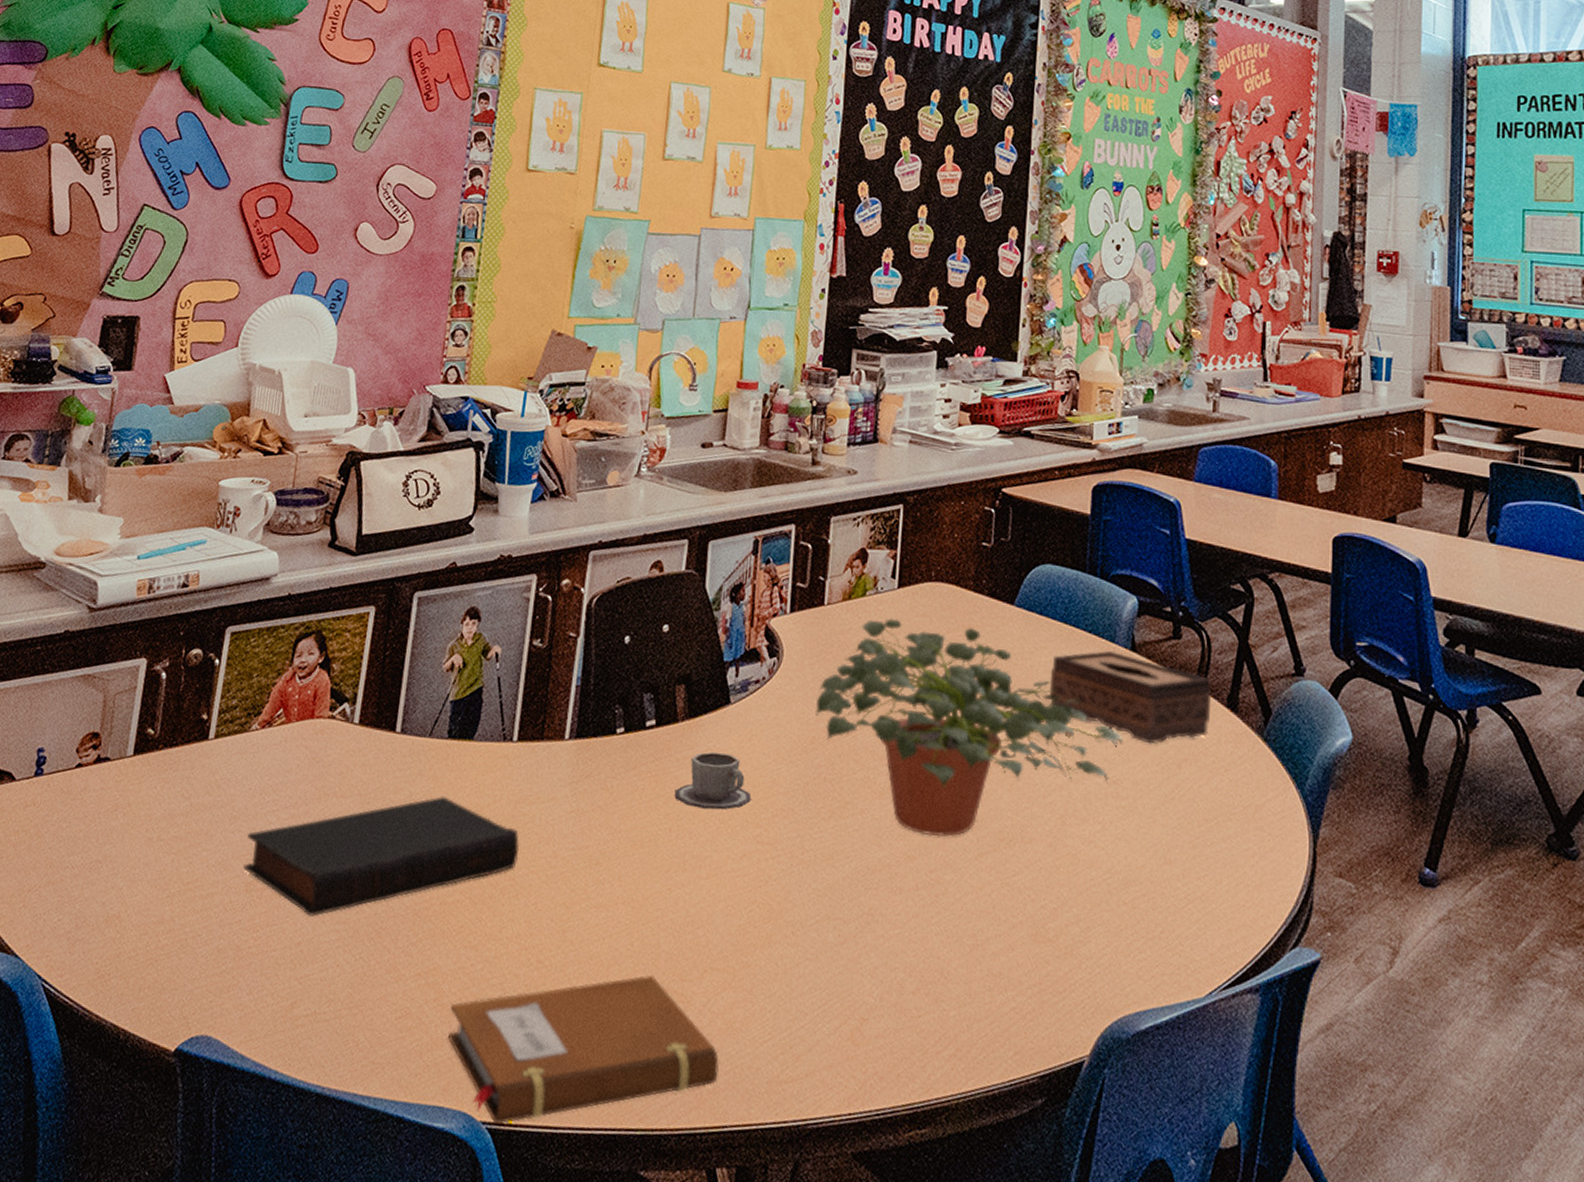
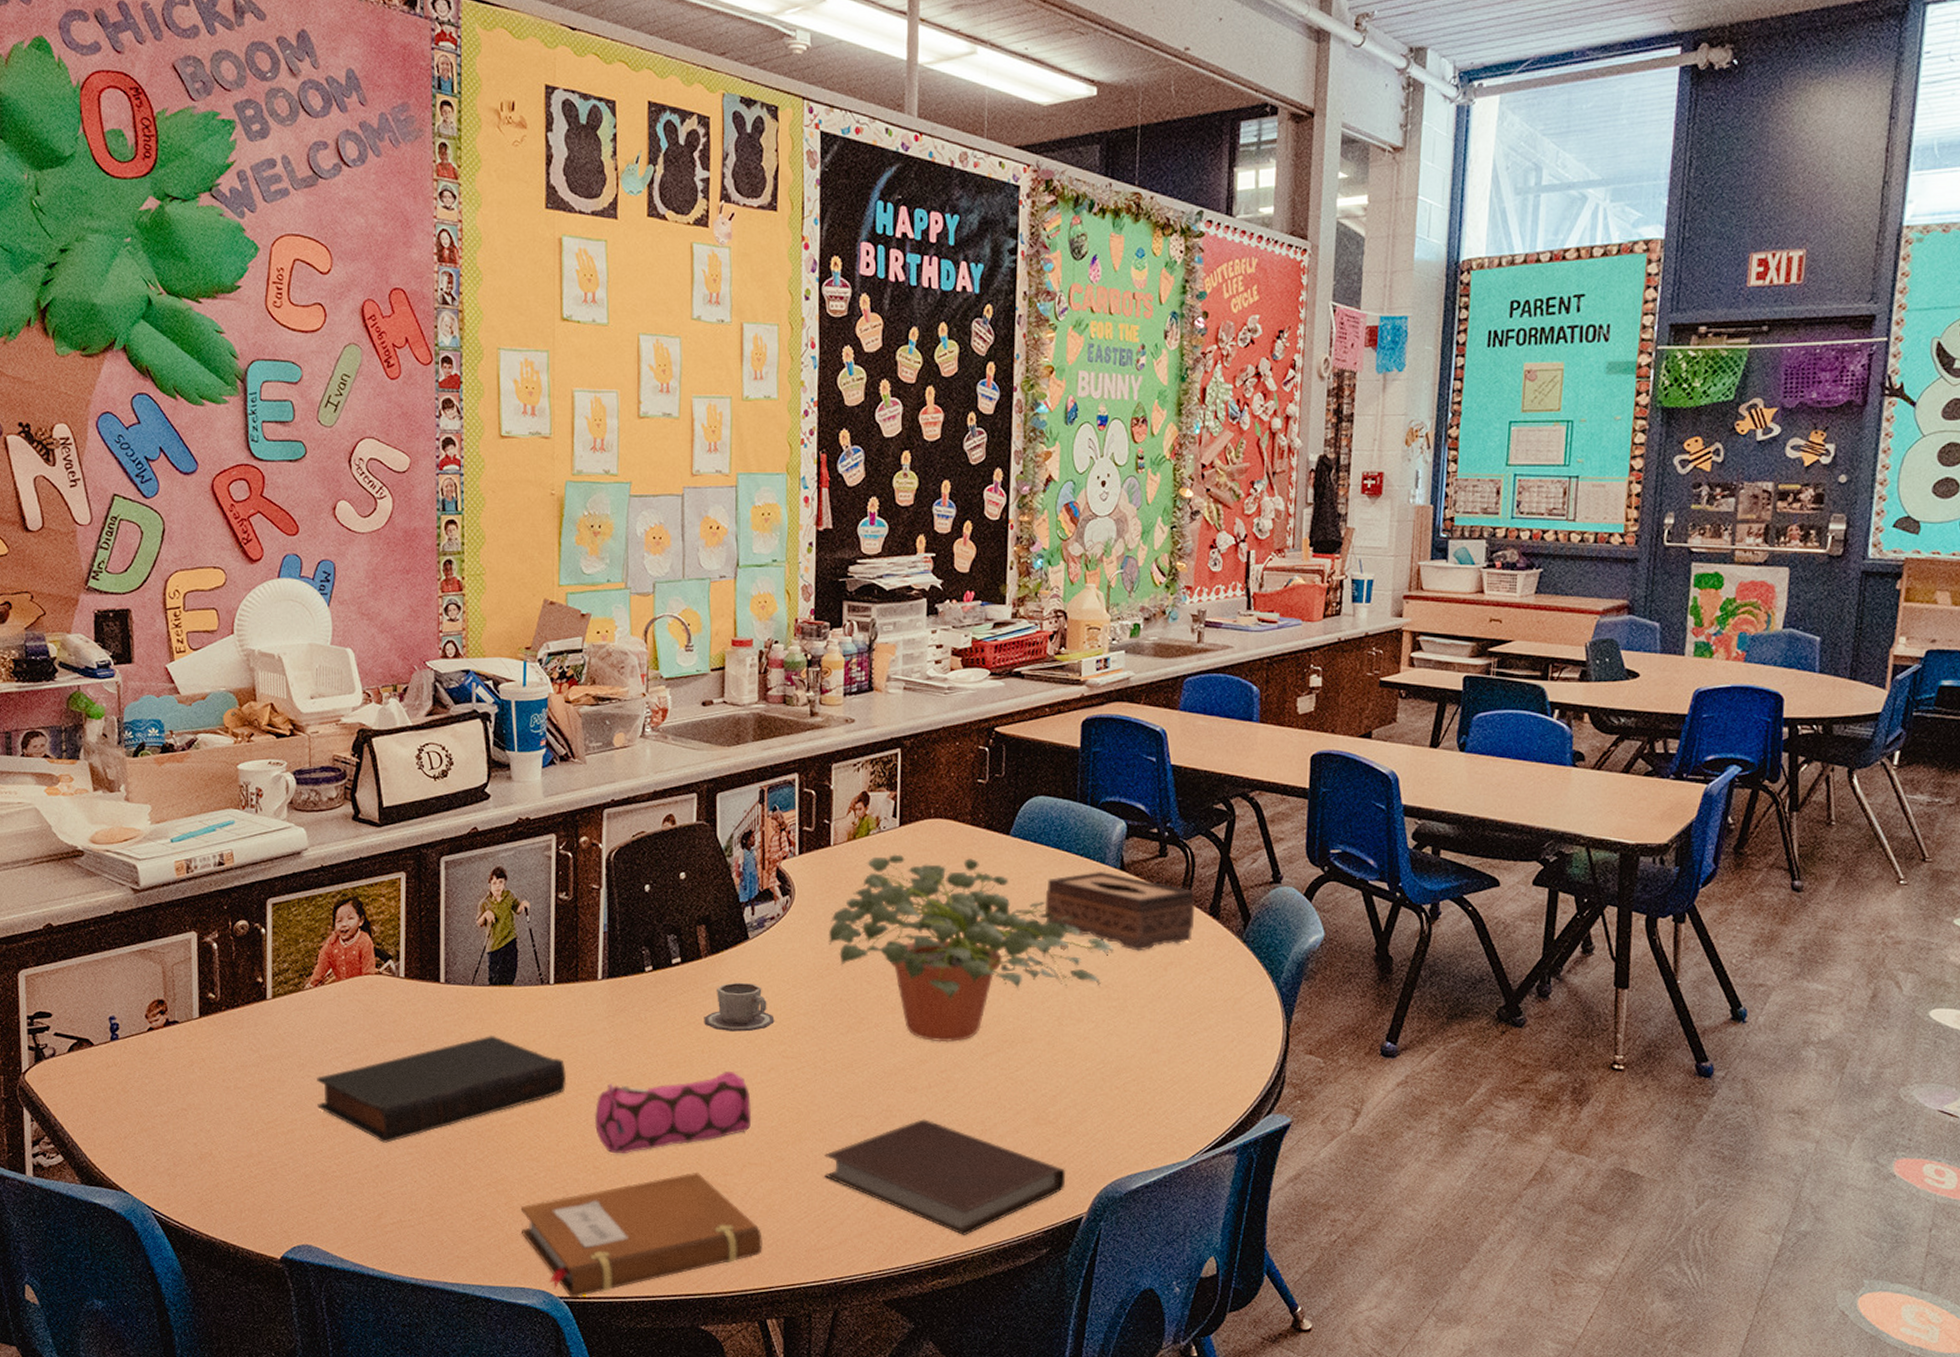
pencil case: none [543,855,719,948] -> present [594,1071,752,1154]
notebook: none [794,927,1067,1077] -> present [824,1119,1066,1236]

